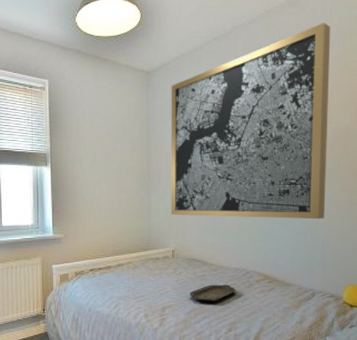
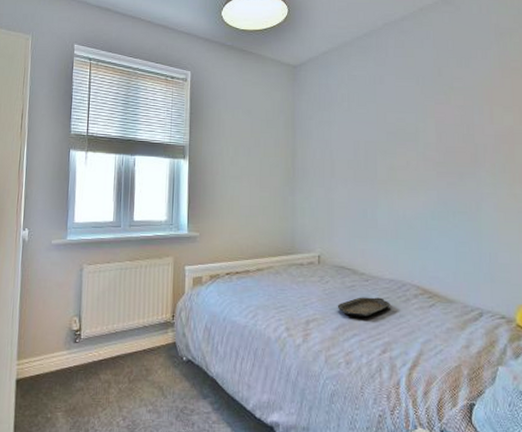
wall art: present [170,22,331,220] -> none [317,21,491,228]

